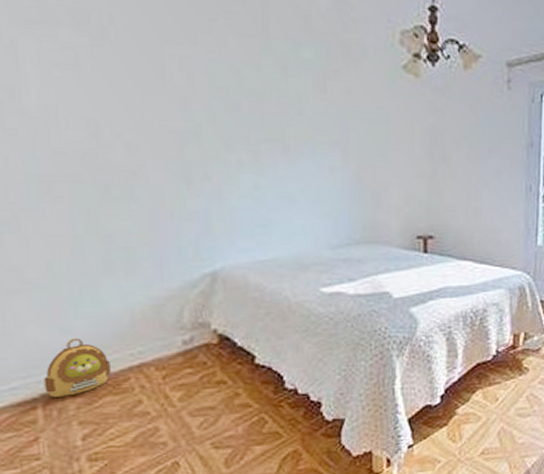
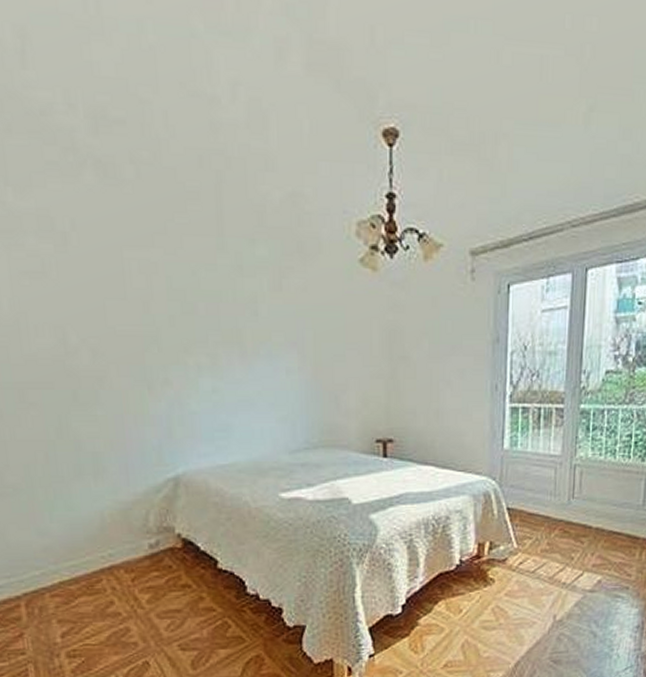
backpack: present [43,338,112,397] -> none [25,540,86,596]

